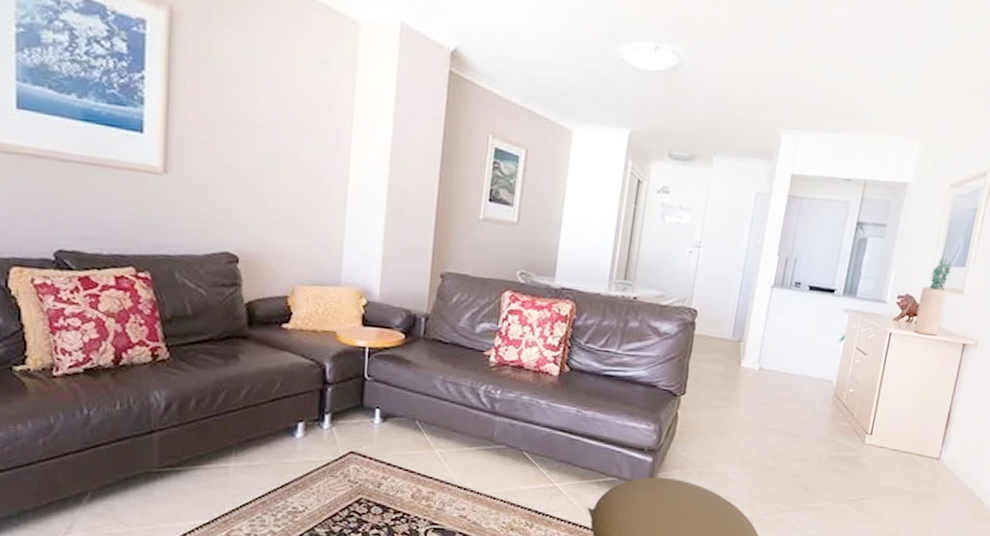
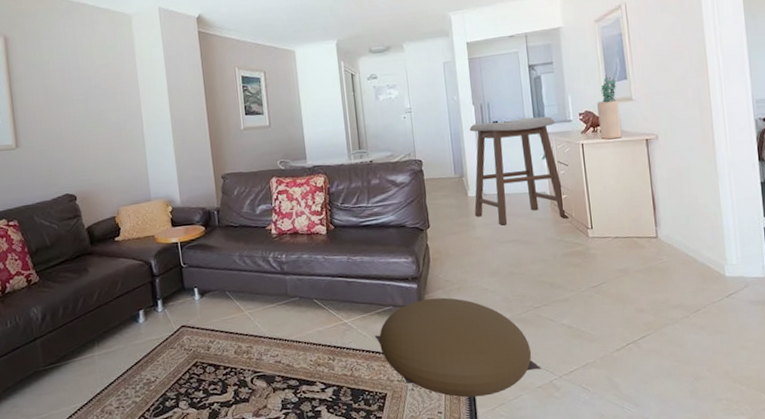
bar stool: none [742,280,868,417] -> present [469,116,570,226]

